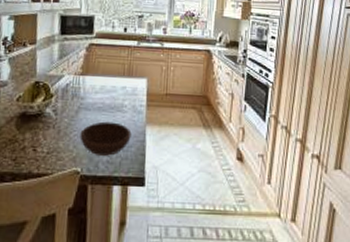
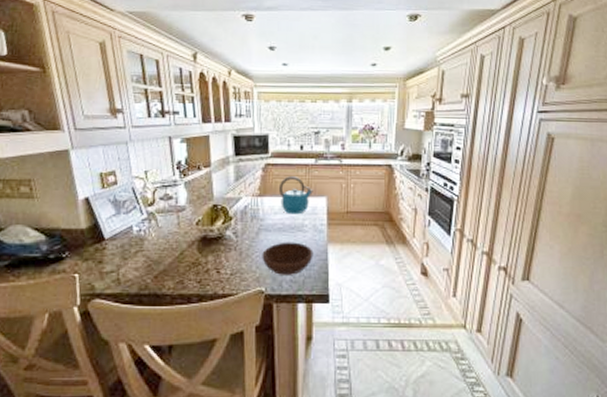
kettle: none [101,57,135,95] -> present [279,176,313,215]

